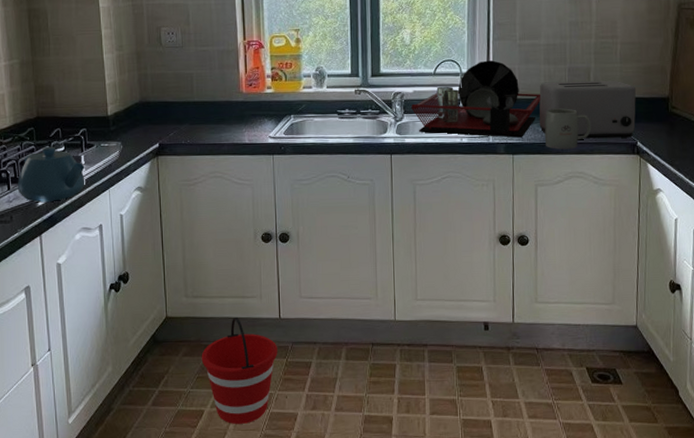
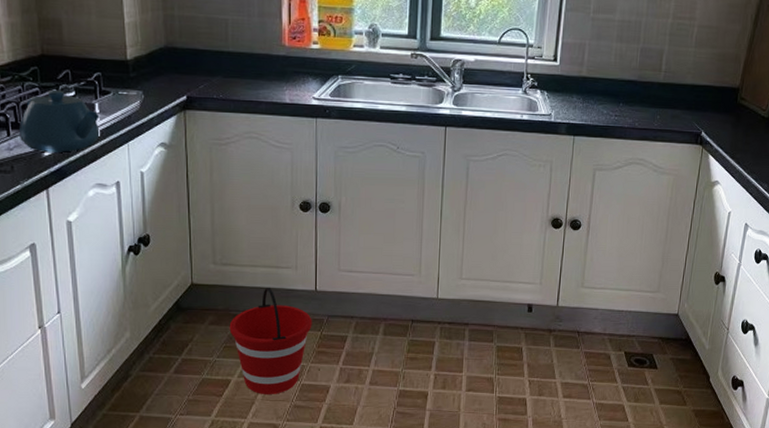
dish rack: present [411,60,541,138] -> none [471,32,609,119]
toaster: present [539,80,637,139] -> none [604,61,708,127]
mug: present [544,108,592,150] -> none [608,90,658,135]

